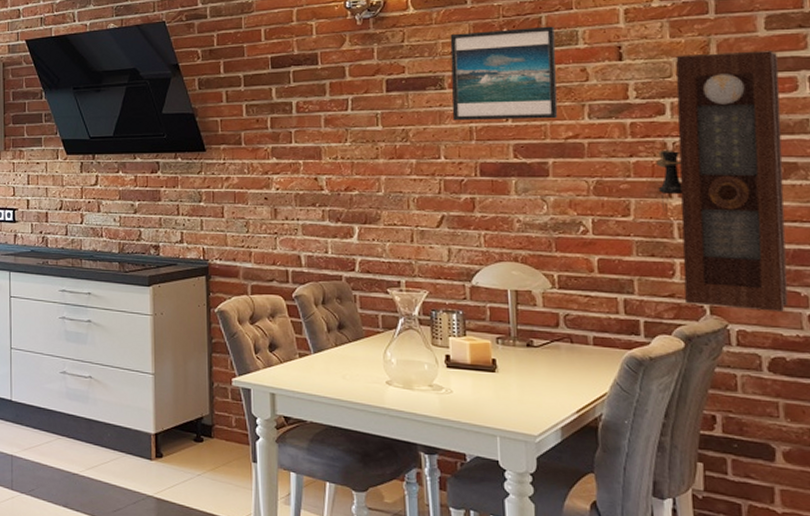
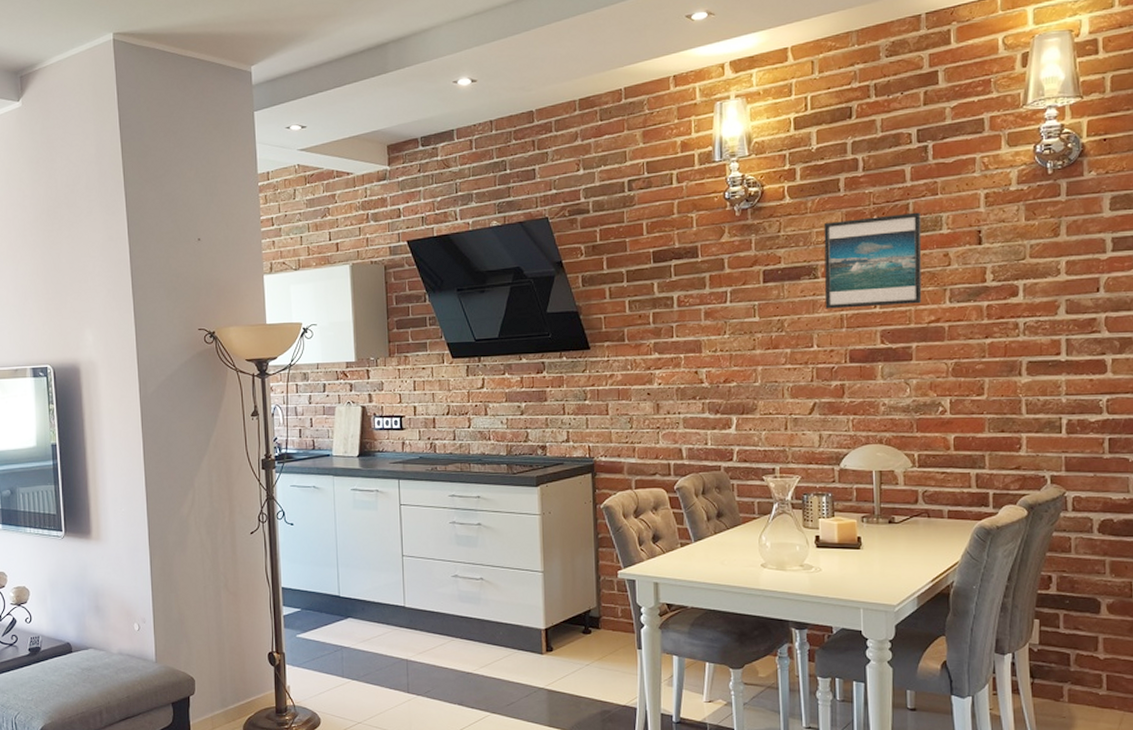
pendulum clock: present [656,51,789,312] -> none [1008,231,1120,478]

